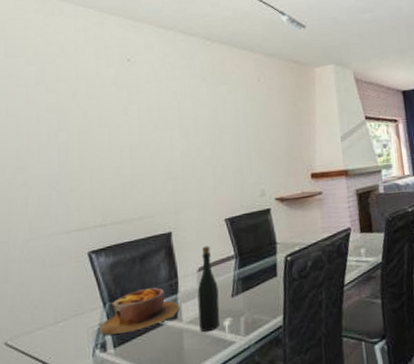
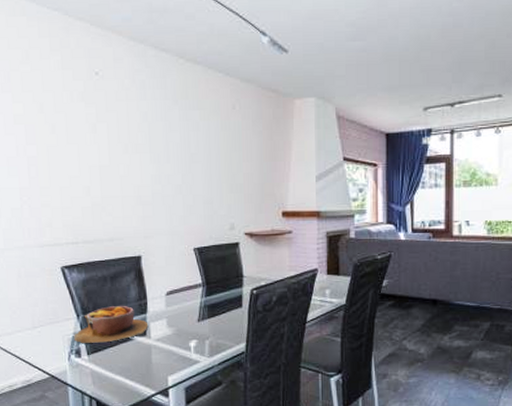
bottle: present [197,245,220,333] -> none [165,272,186,350]

